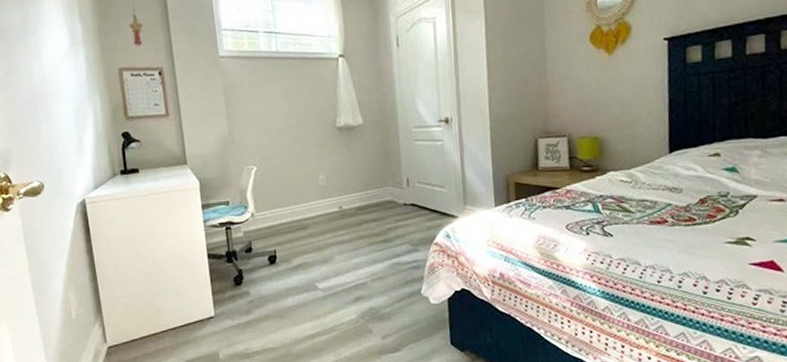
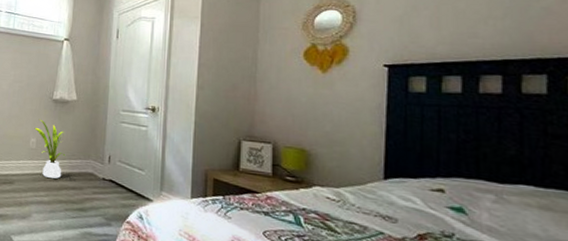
house plant: none [321,152,361,214] -> present [34,119,66,179]

